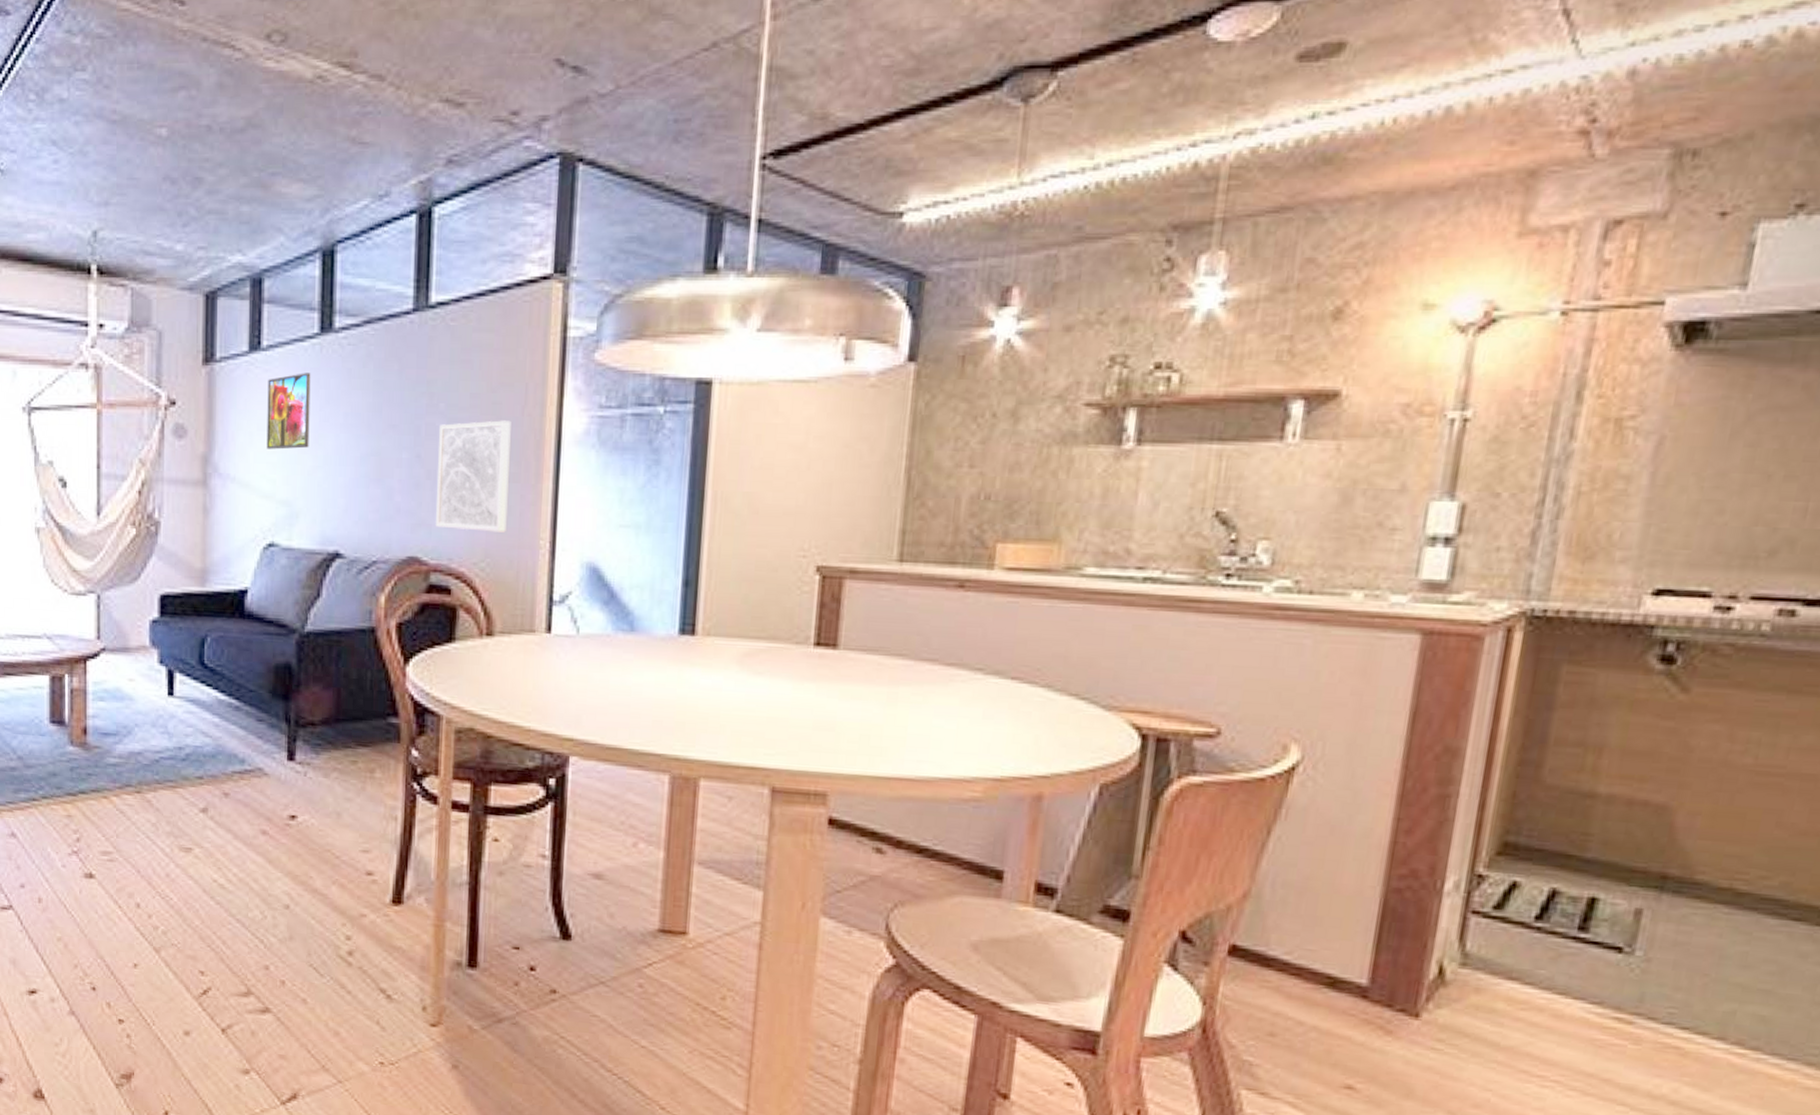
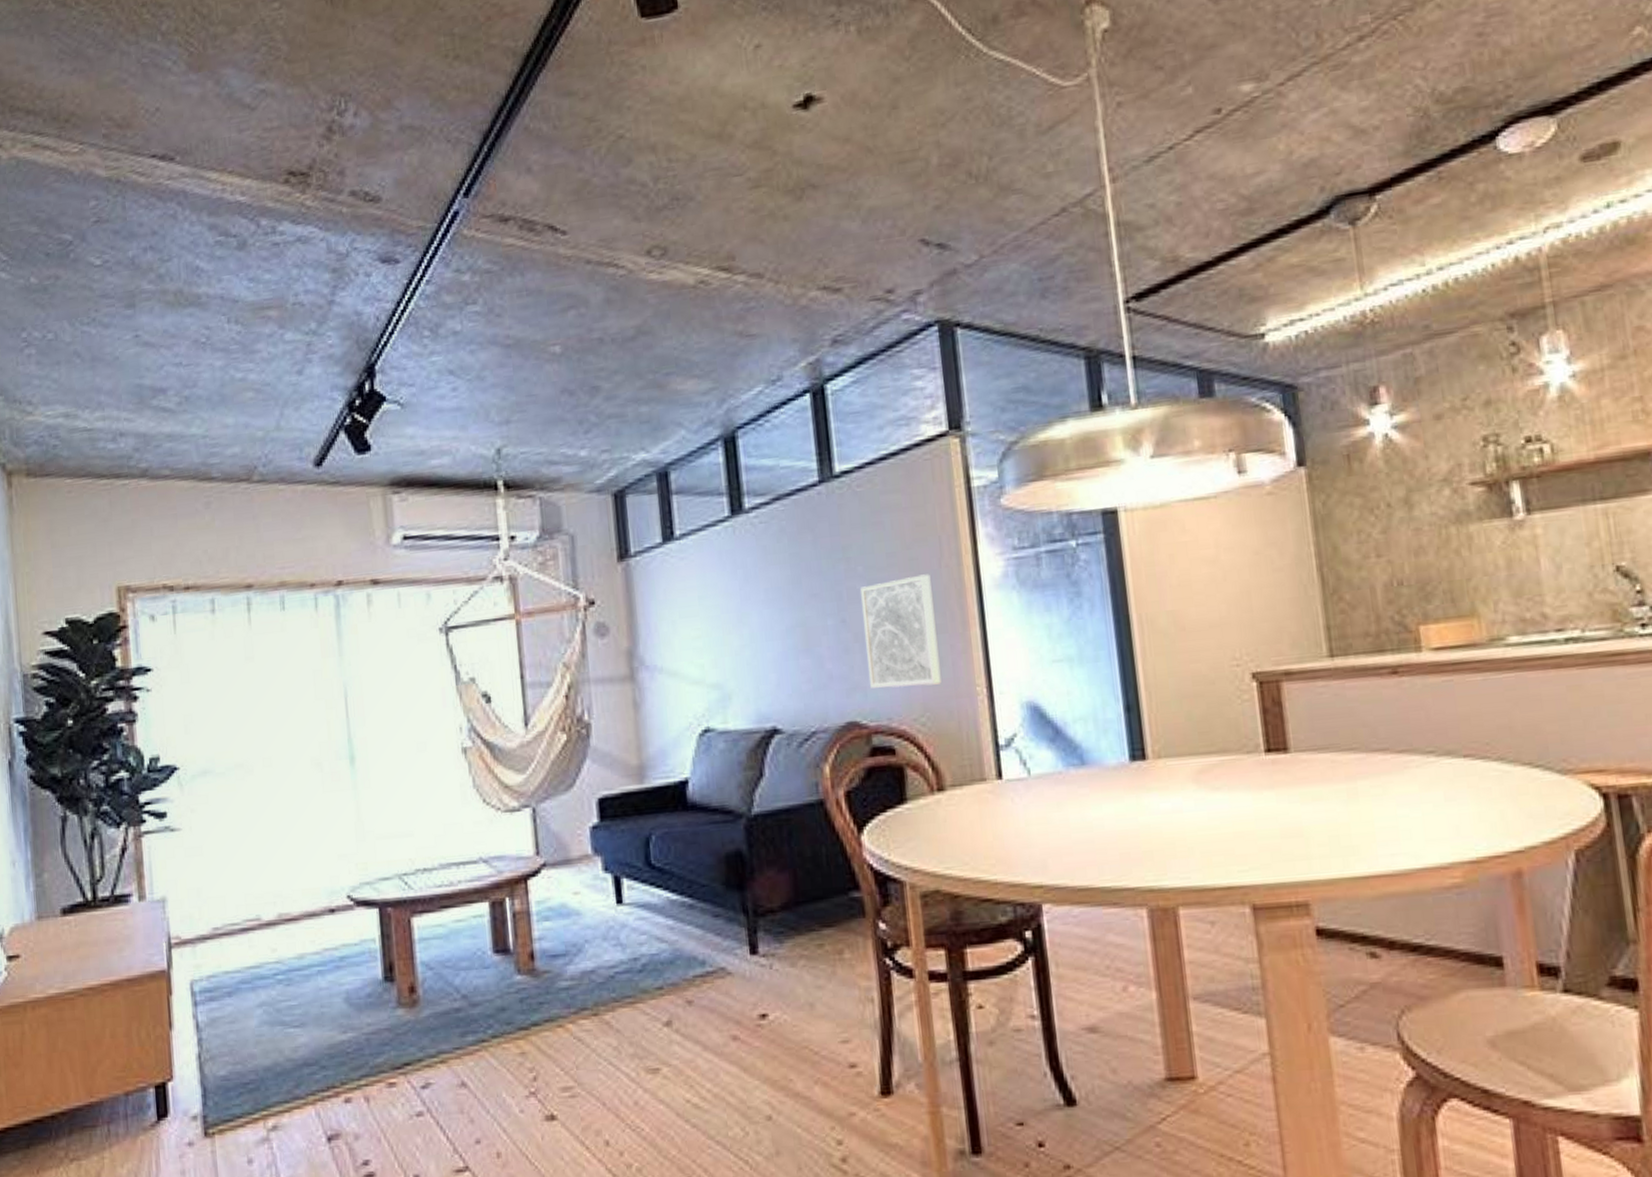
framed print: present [266,373,311,450] -> none [684,555,734,635]

